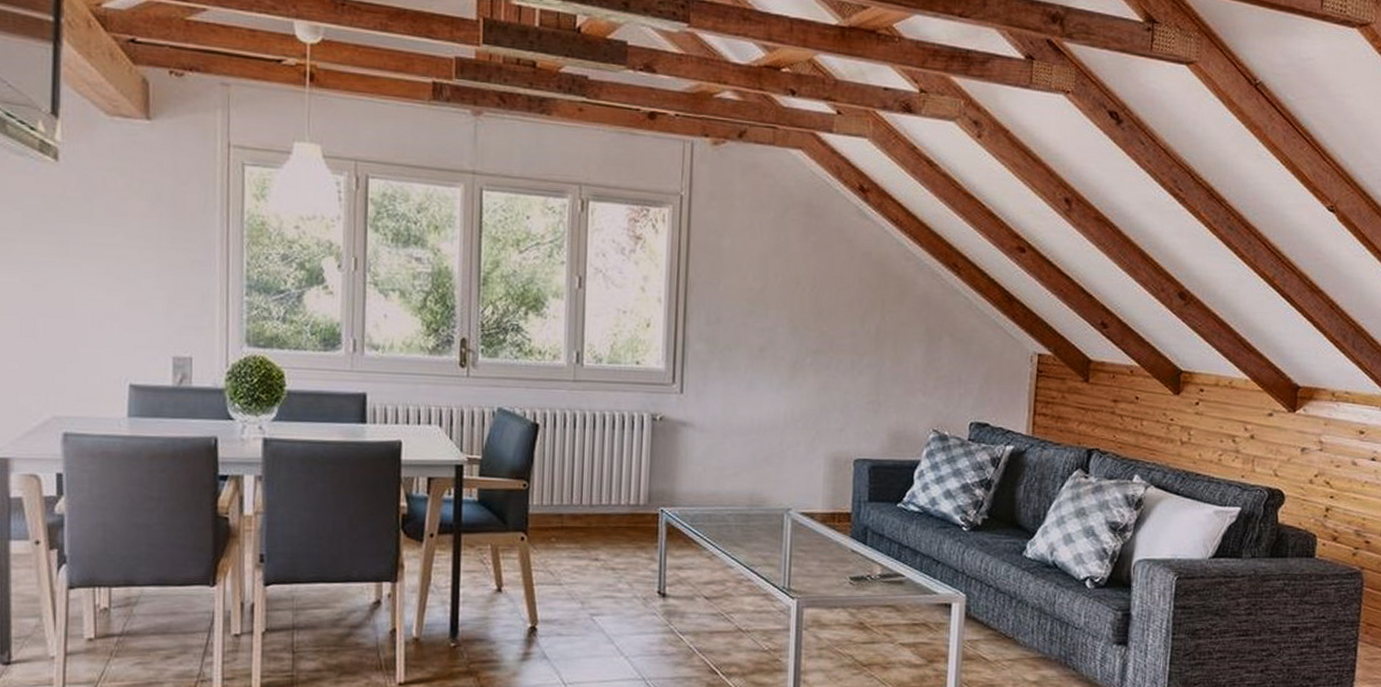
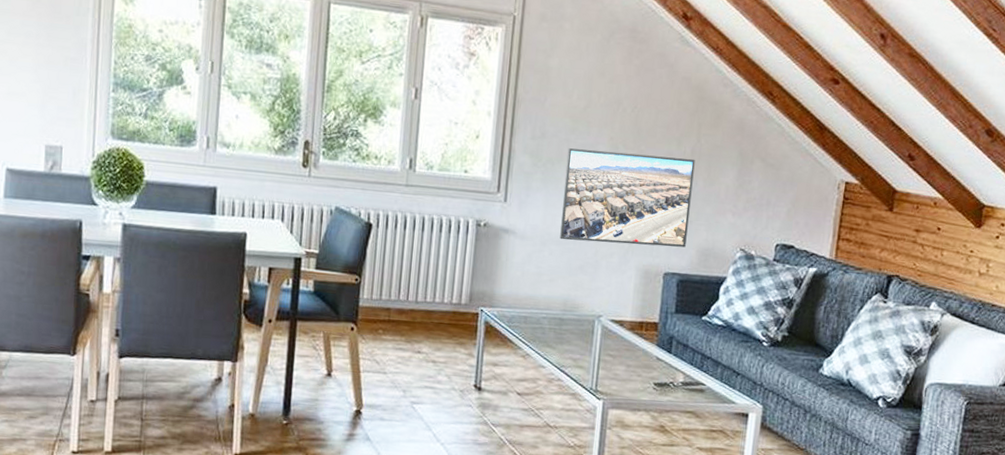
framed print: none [742,333,881,432] -> present [560,148,695,247]

